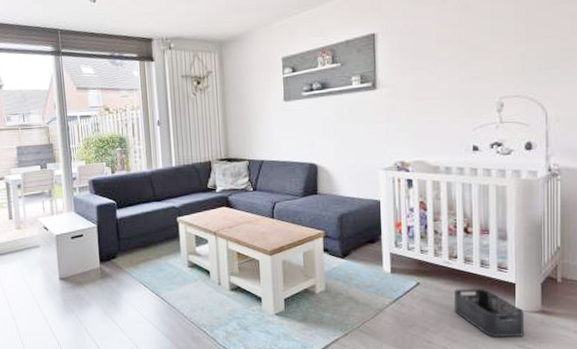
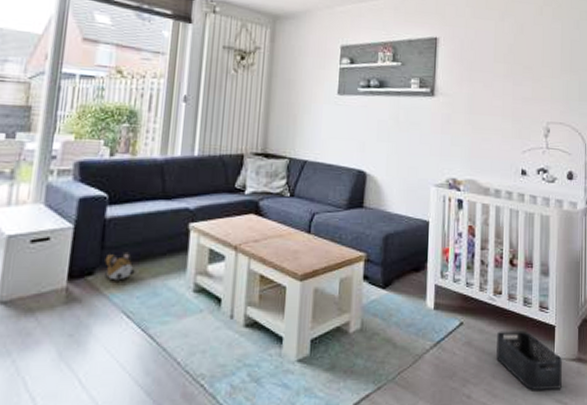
plush toy: none [122,241,144,262] -> present [105,251,136,281]

